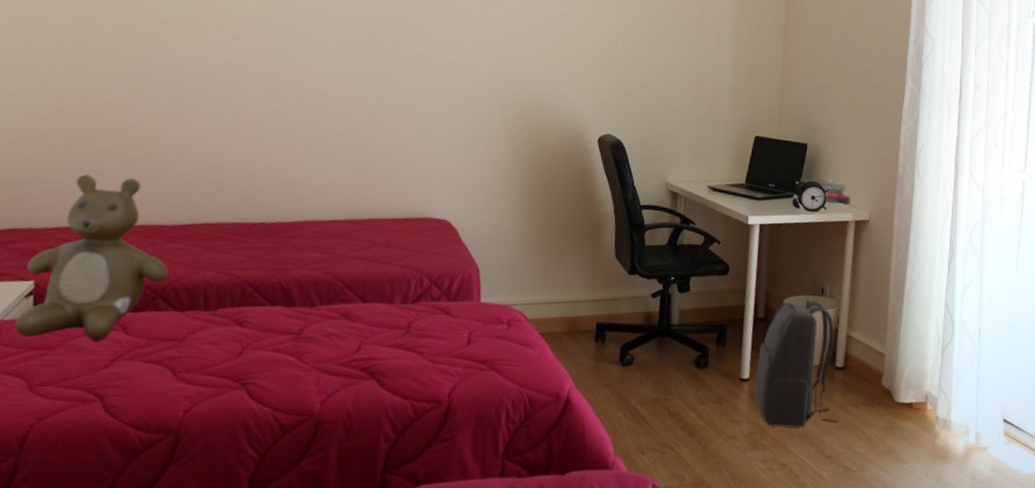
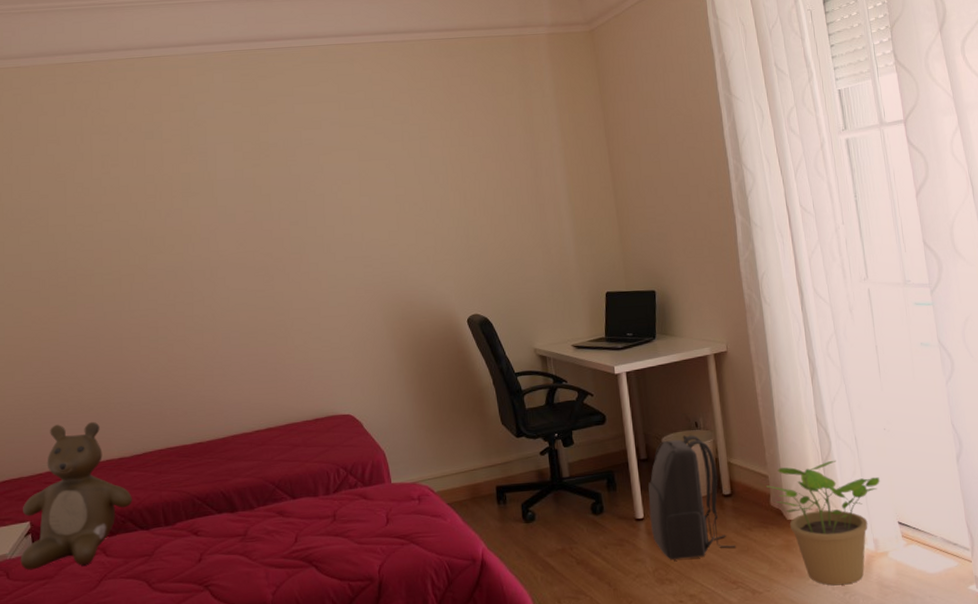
alarm clock: present [792,180,831,212] -> none [651,323,686,353]
books: present [800,178,851,205] -> none [654,320,706,341]
potted plant: none [881,347,995,474] -> present [766,460,880,586]

